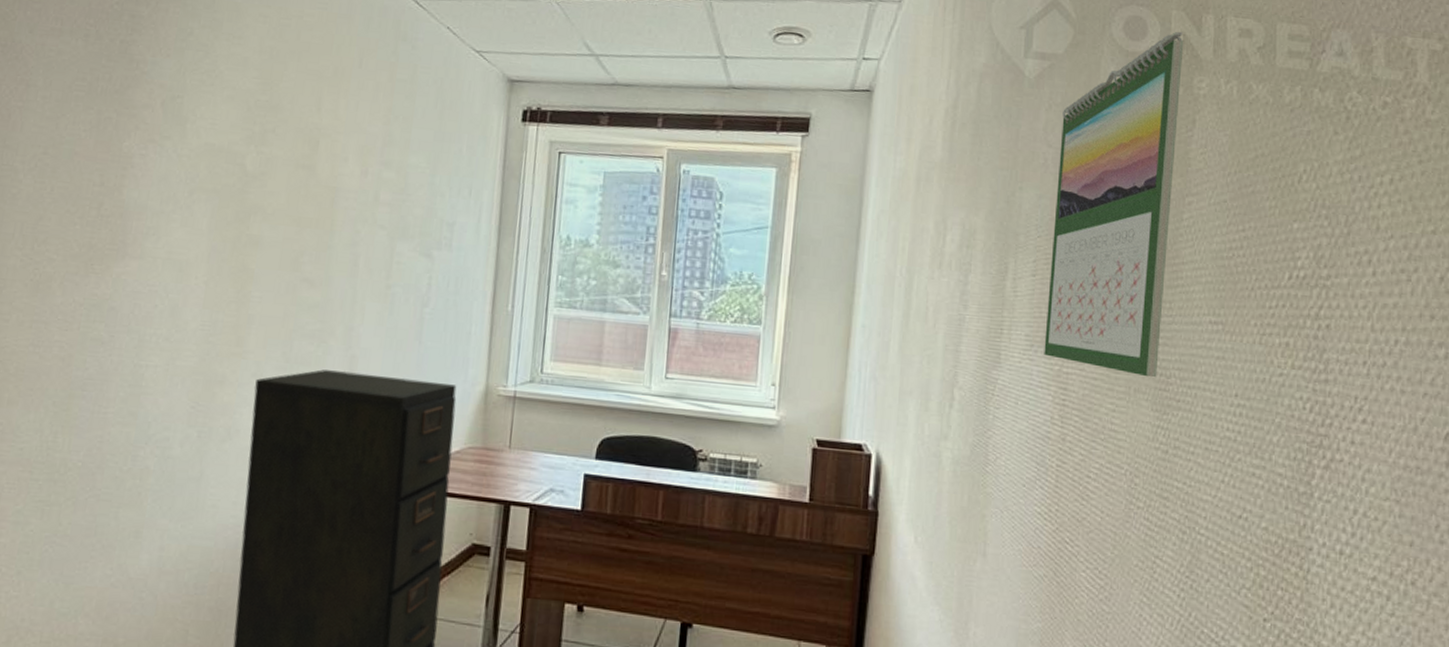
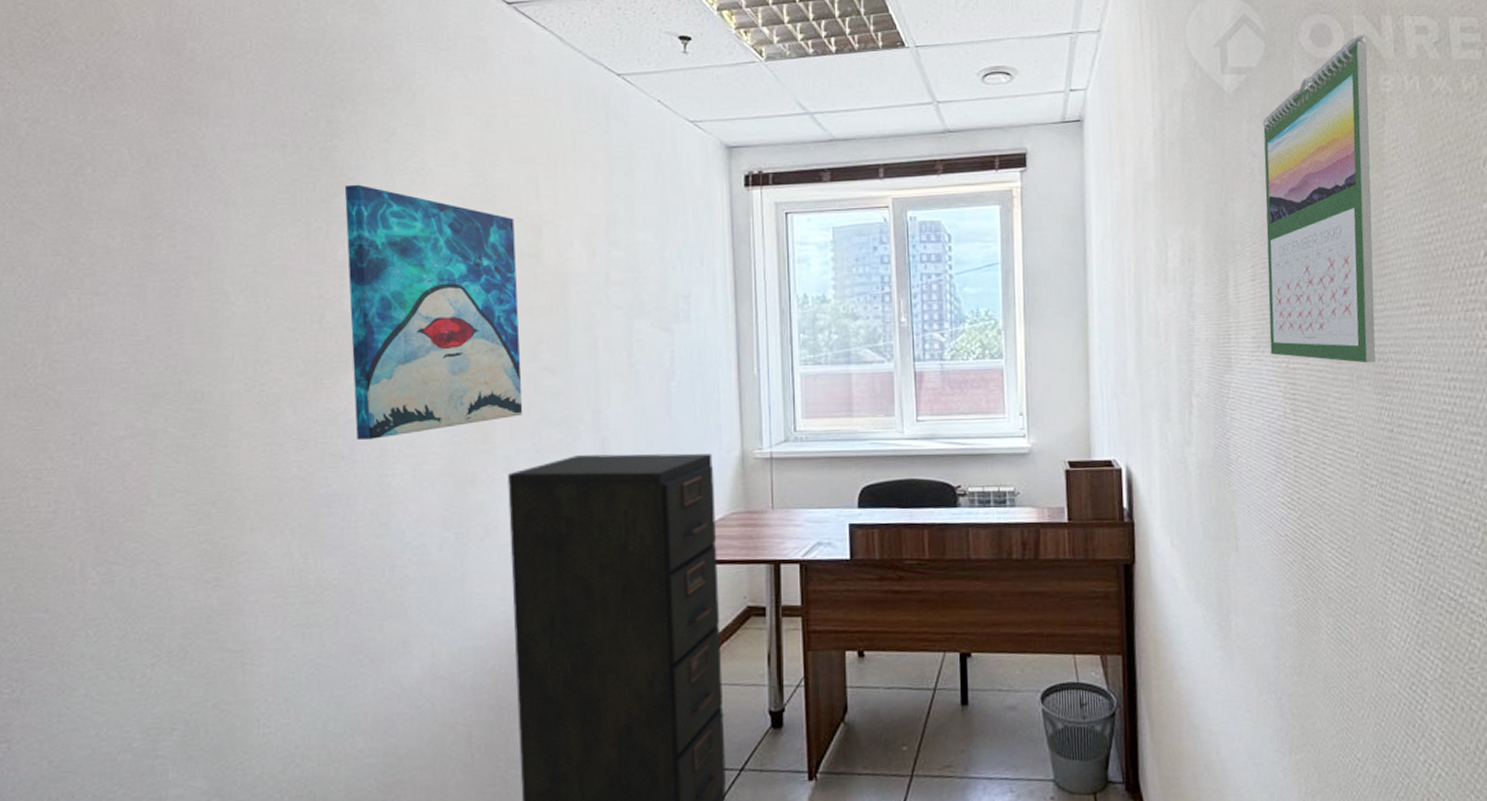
wall art: none [117,79,294,330] -> present [344,184,523,441]

